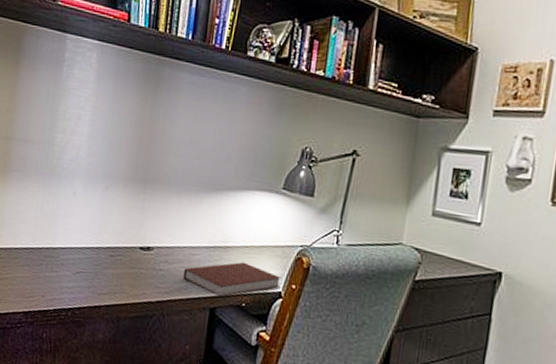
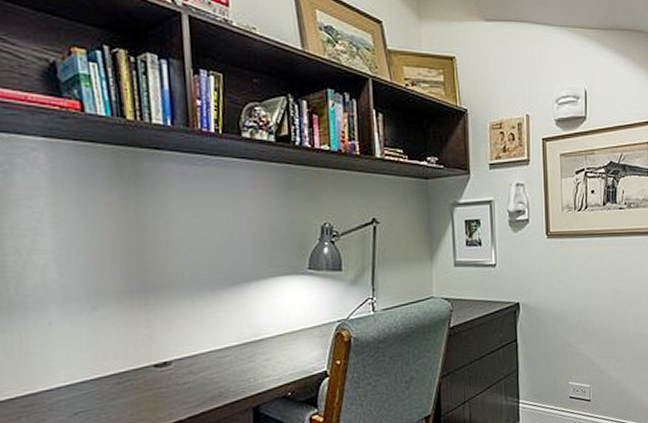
notebook: present [183,261,282,297] -> none [214,351,325,393]

